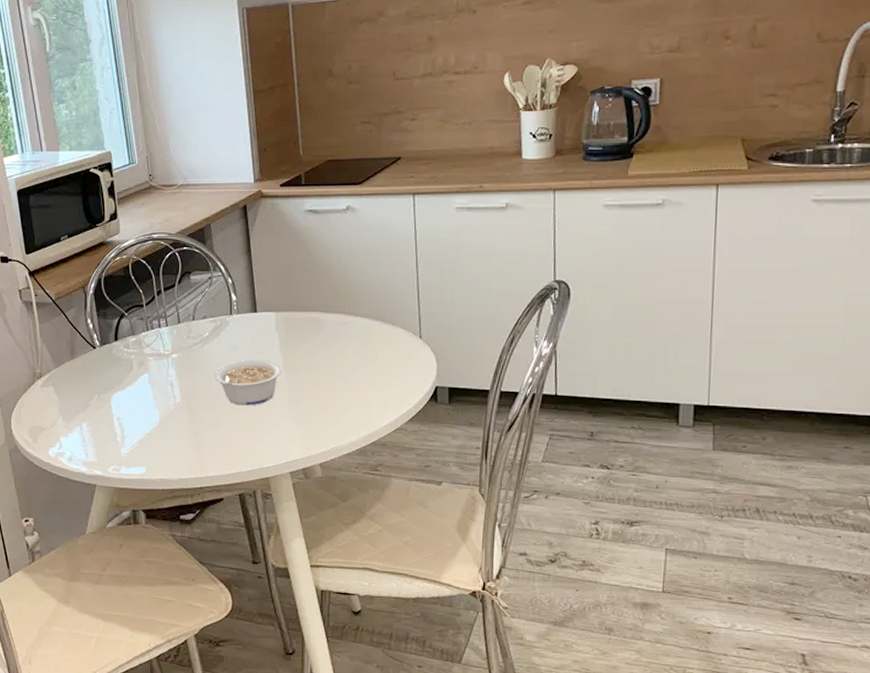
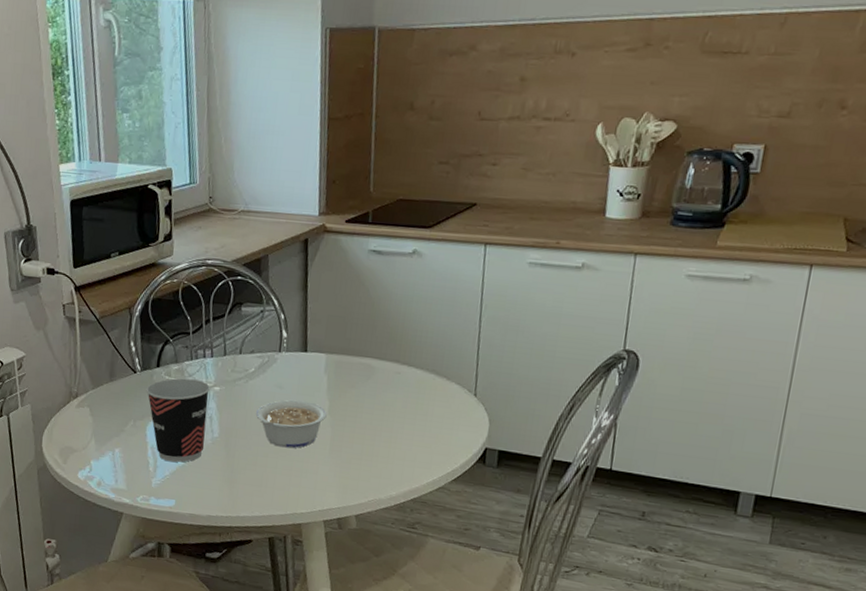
cup: none [107,349,168,431] -> present [146,378,210,463]

